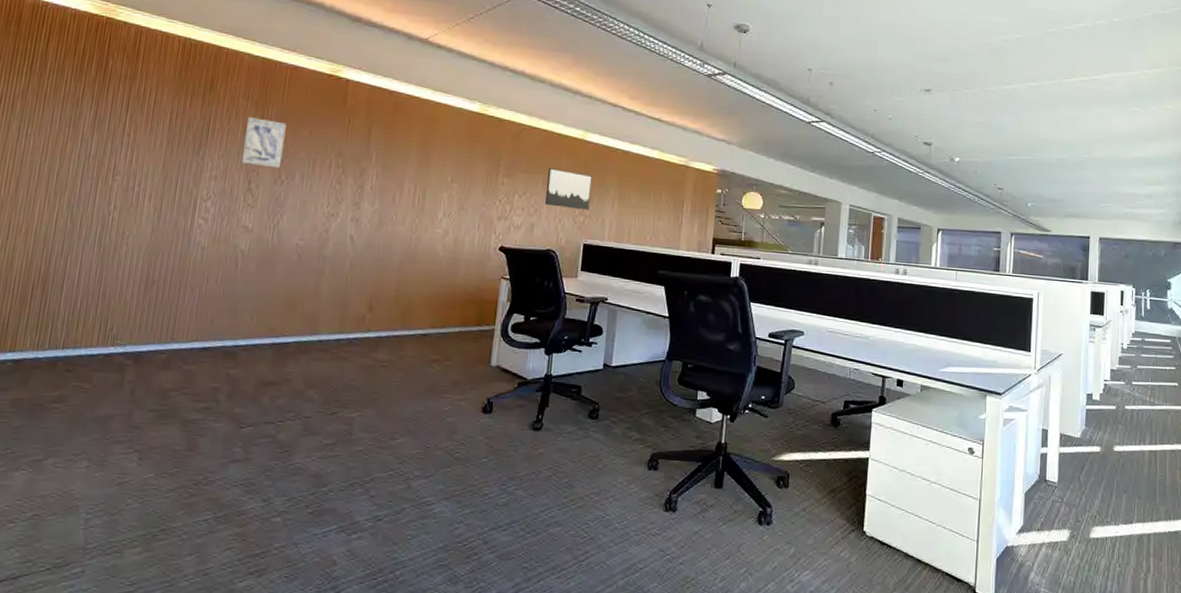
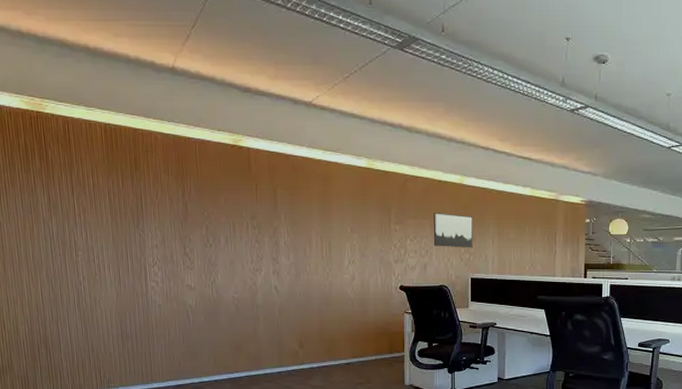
wall art: present [241,117,287,167] -> none [172,190,207,233]

